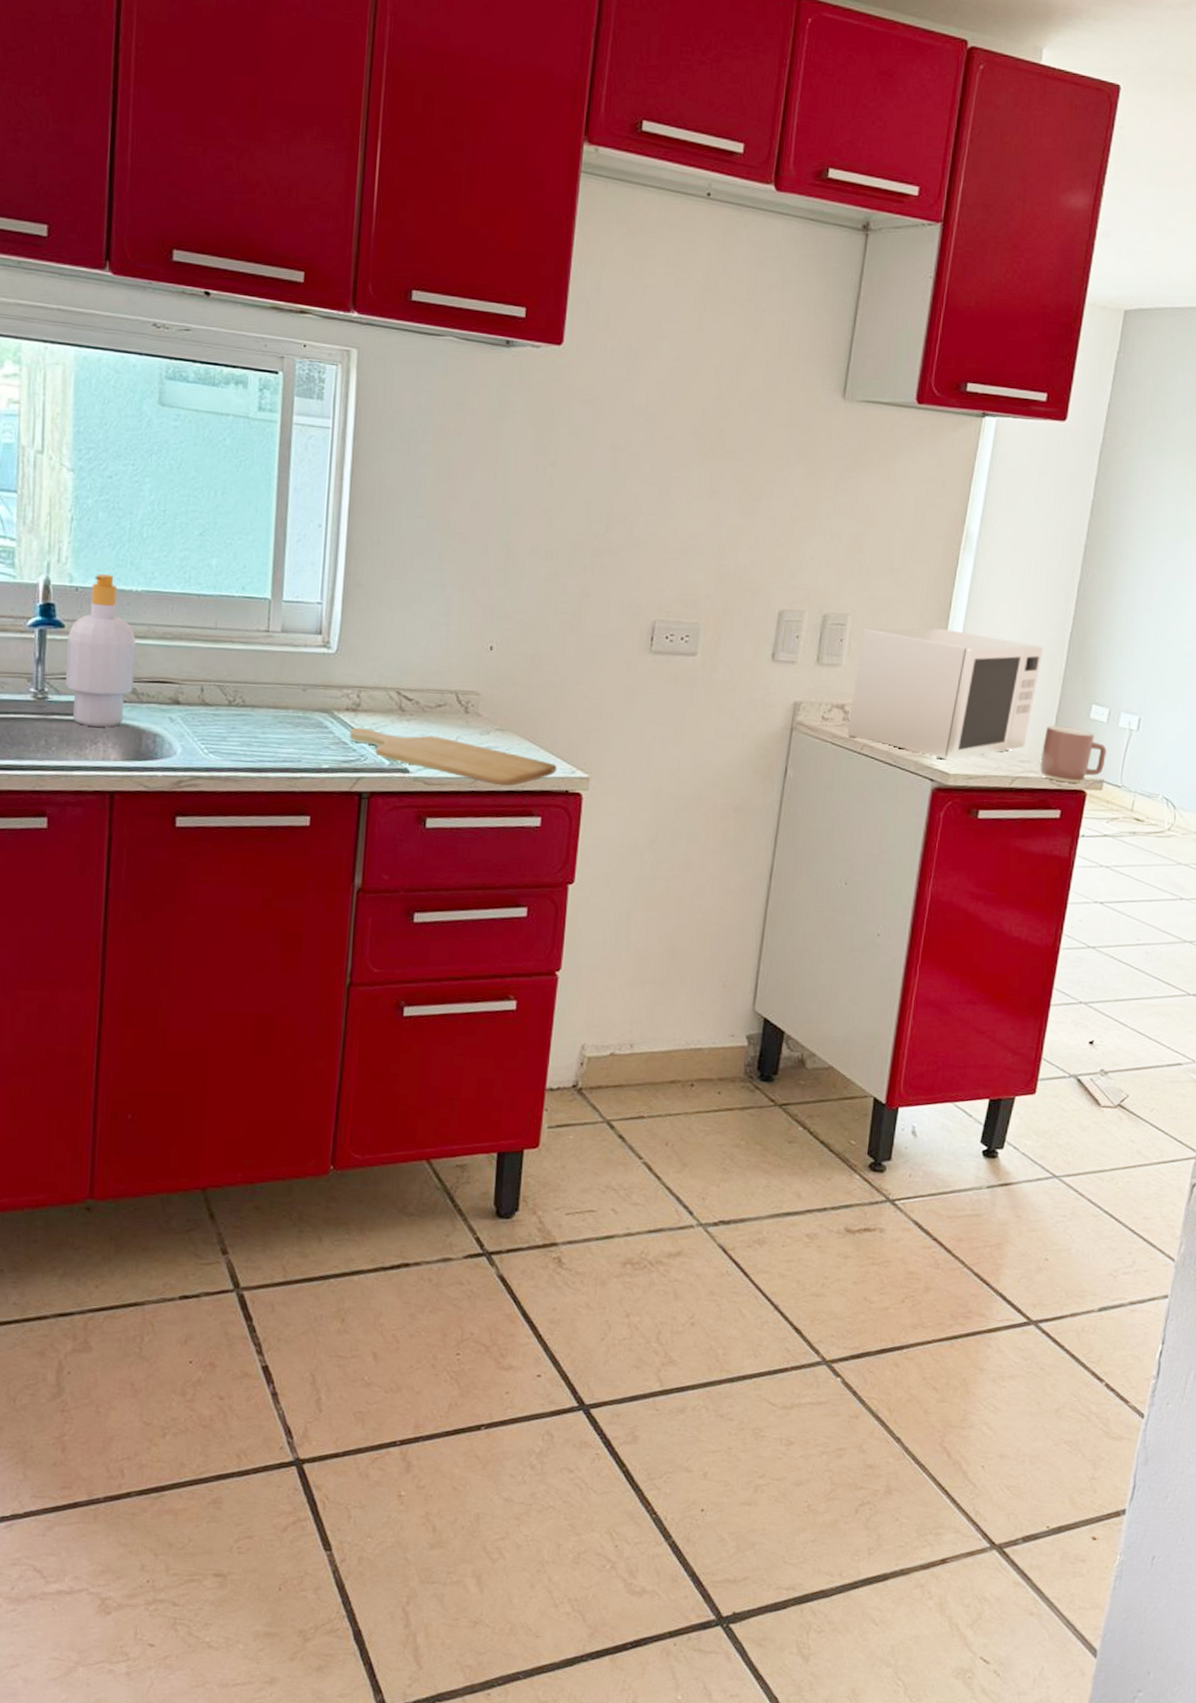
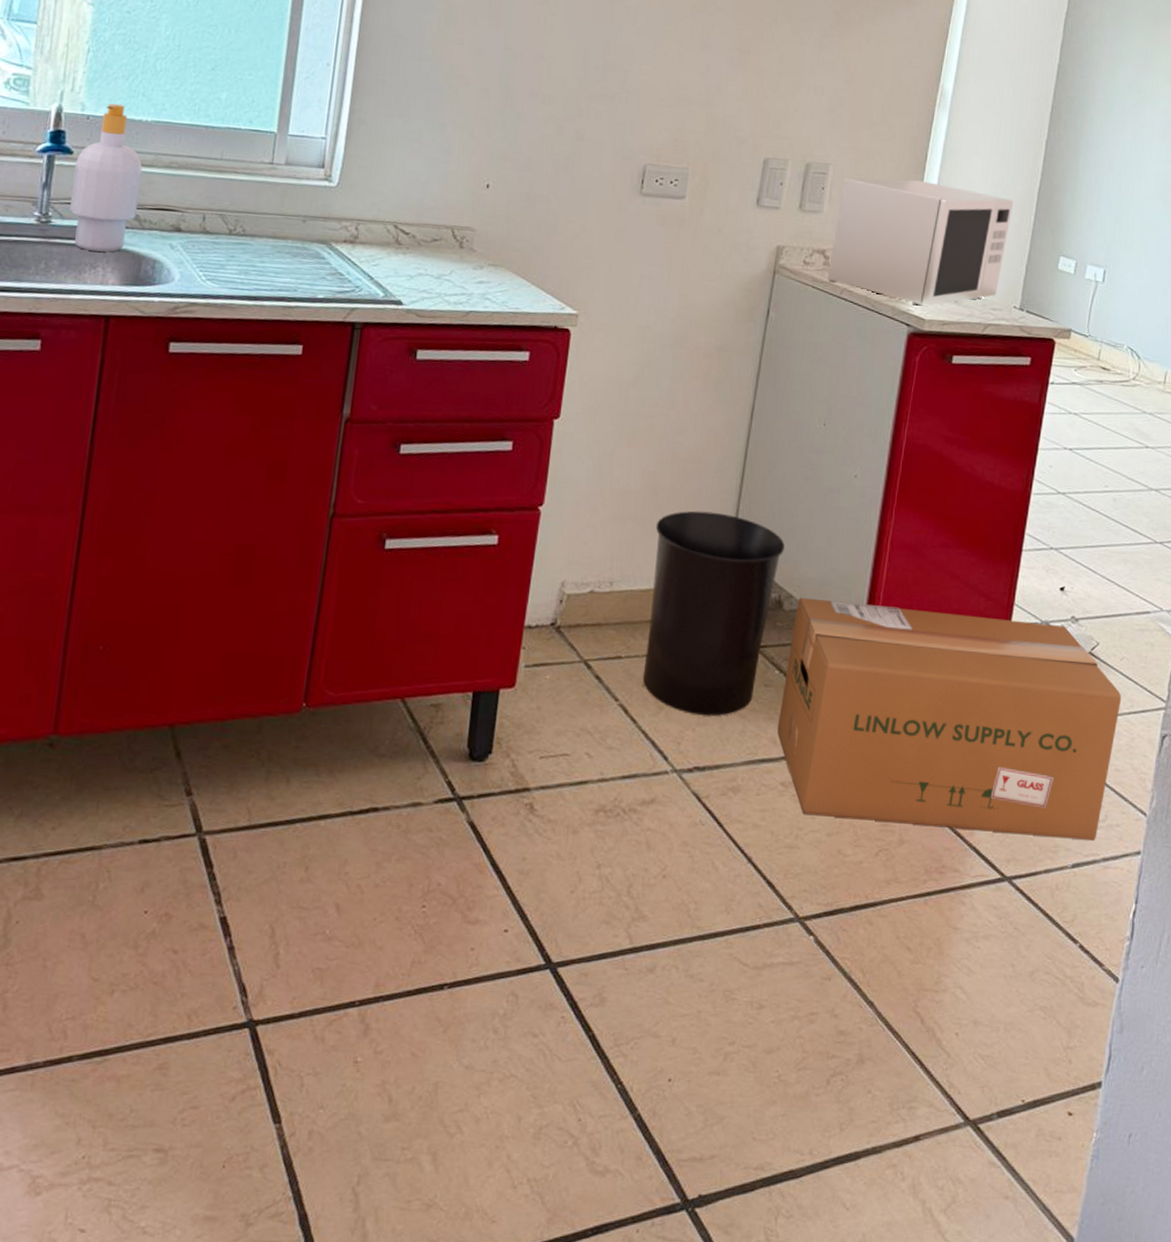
chopping board: present [349,727,557,787] -> none [345,259,547,321]
waste bin: none [665,972,807,1172] -> present [642,510,785,716]
box: none [802,1055,1151,1287] -> present [777,597,1122,842]
mug: present [1040,725,1107,784] -> none [1011,275,1074,332]

